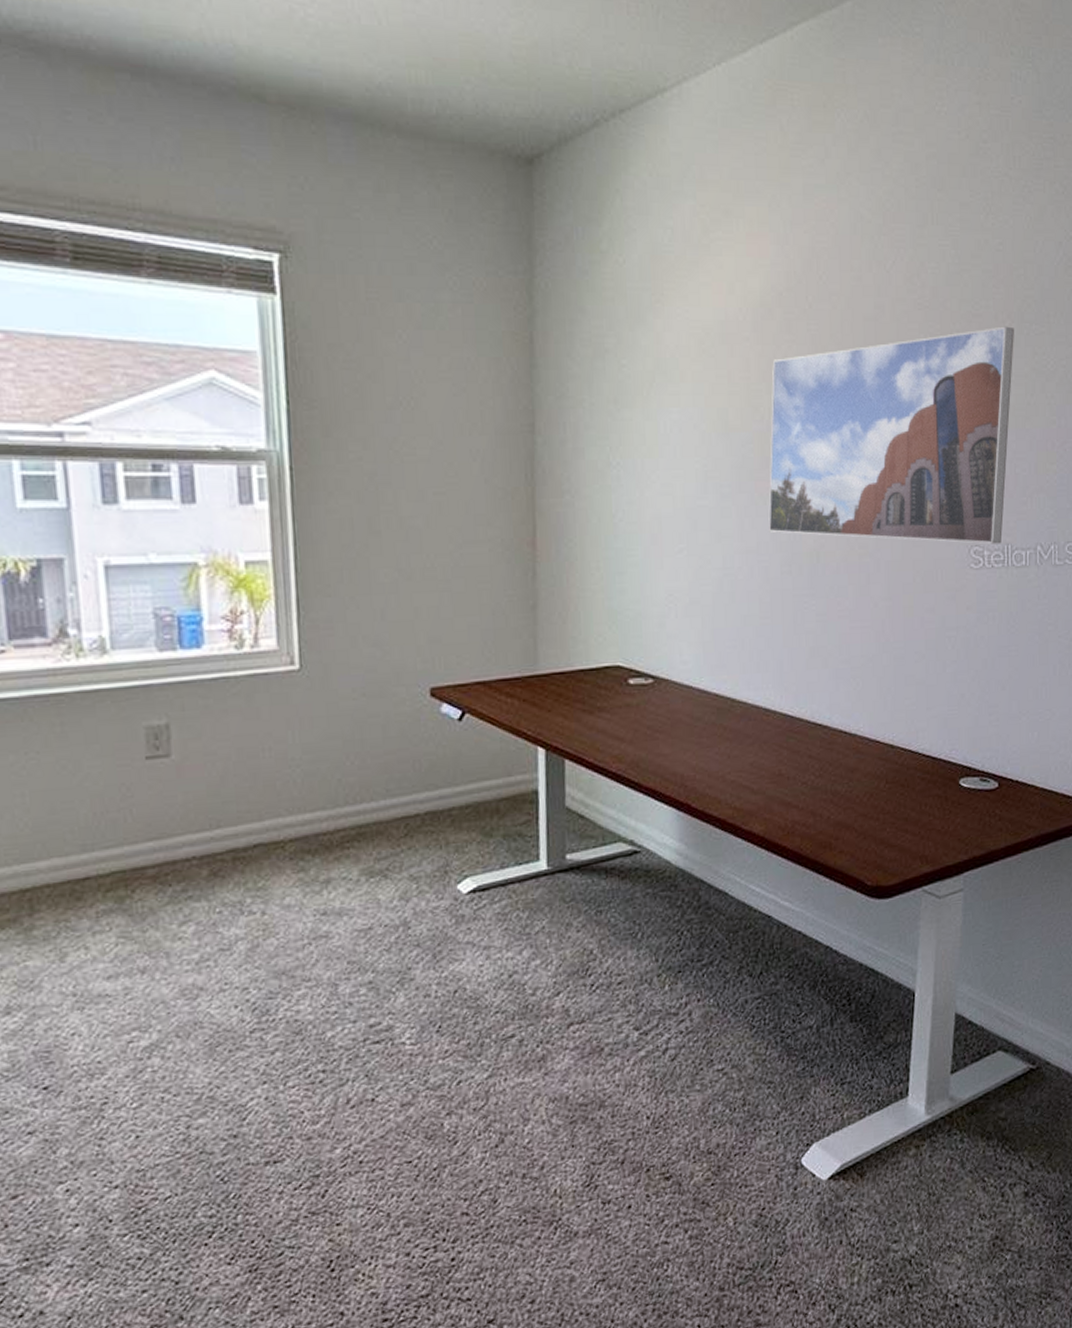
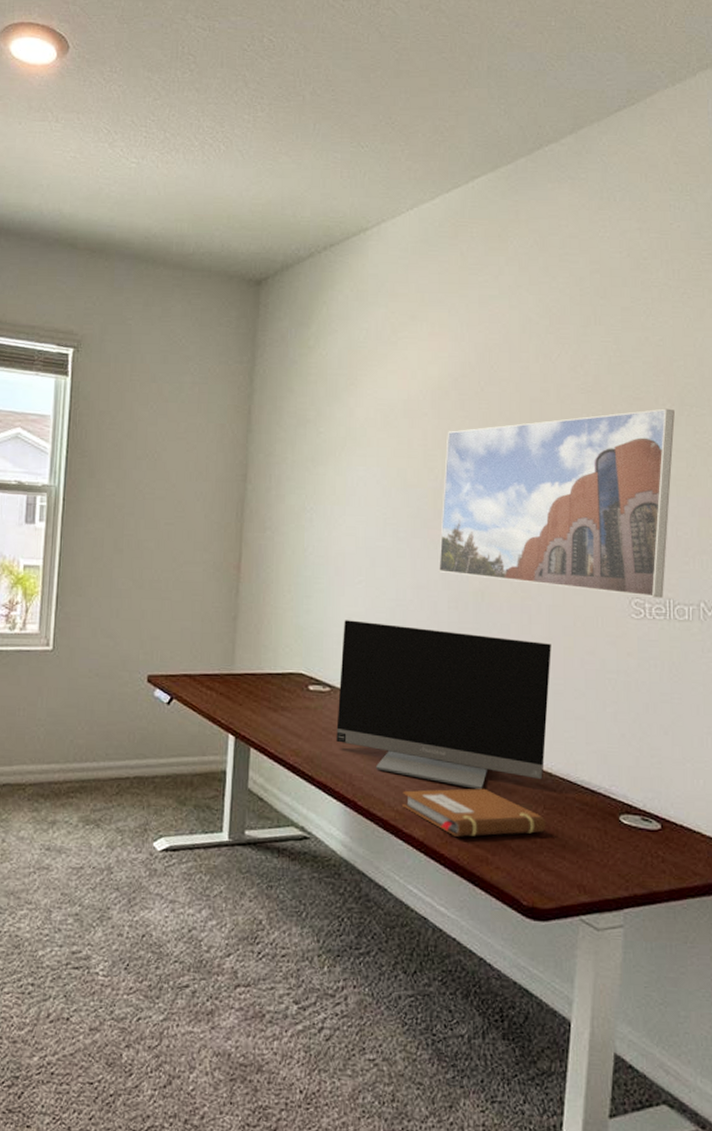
monitor: none [663,597,891,773] -> present [336,620,551,789]
notebook: none [740,770,889,826] -> present [402,788,546,837]

